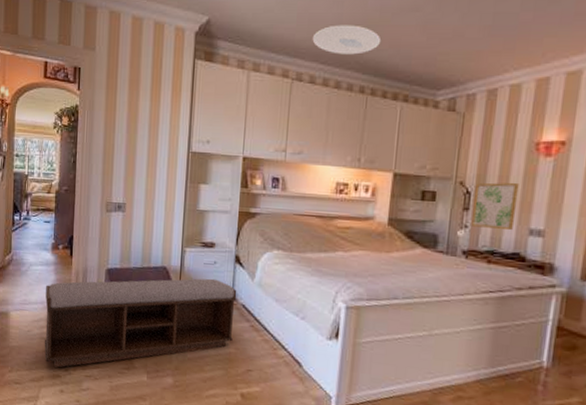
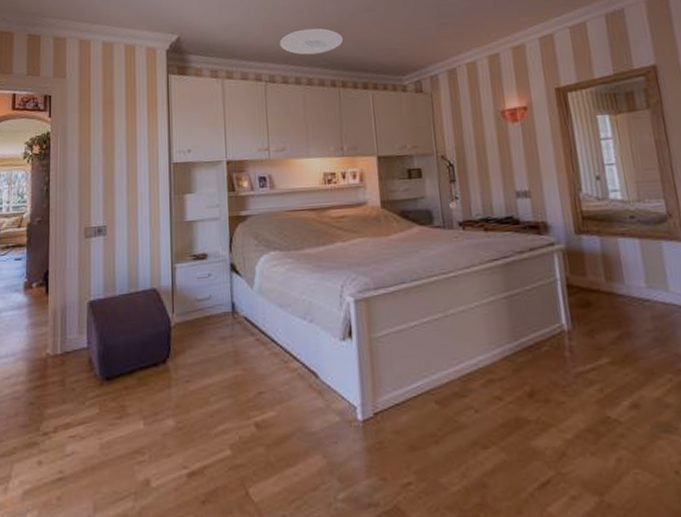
bench: present [44,278,237,368] -> none [16,293,238,433]
wall art: present [471,182,519,231] -> none [457,149,501,197]

